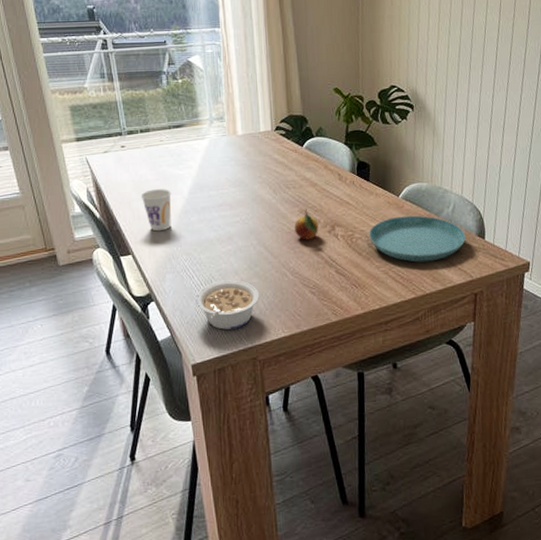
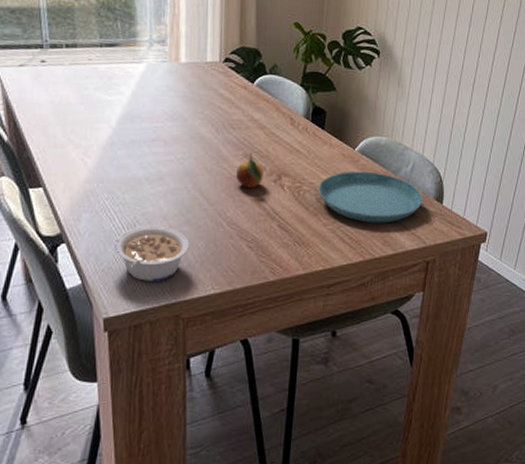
cup: present [140,189,171,232] -> none [59,114,97,164]

